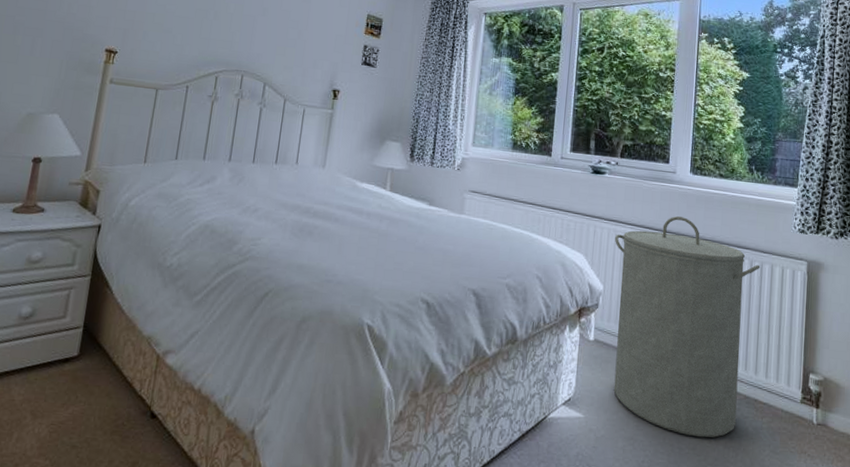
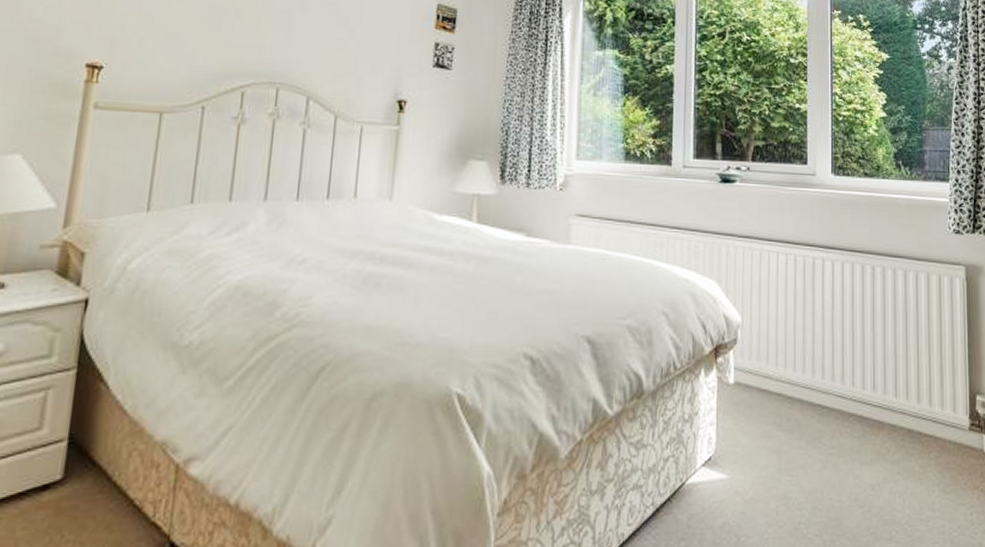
laundry hamper: present [613,216,761,438] -> none [750,226,916,486]

